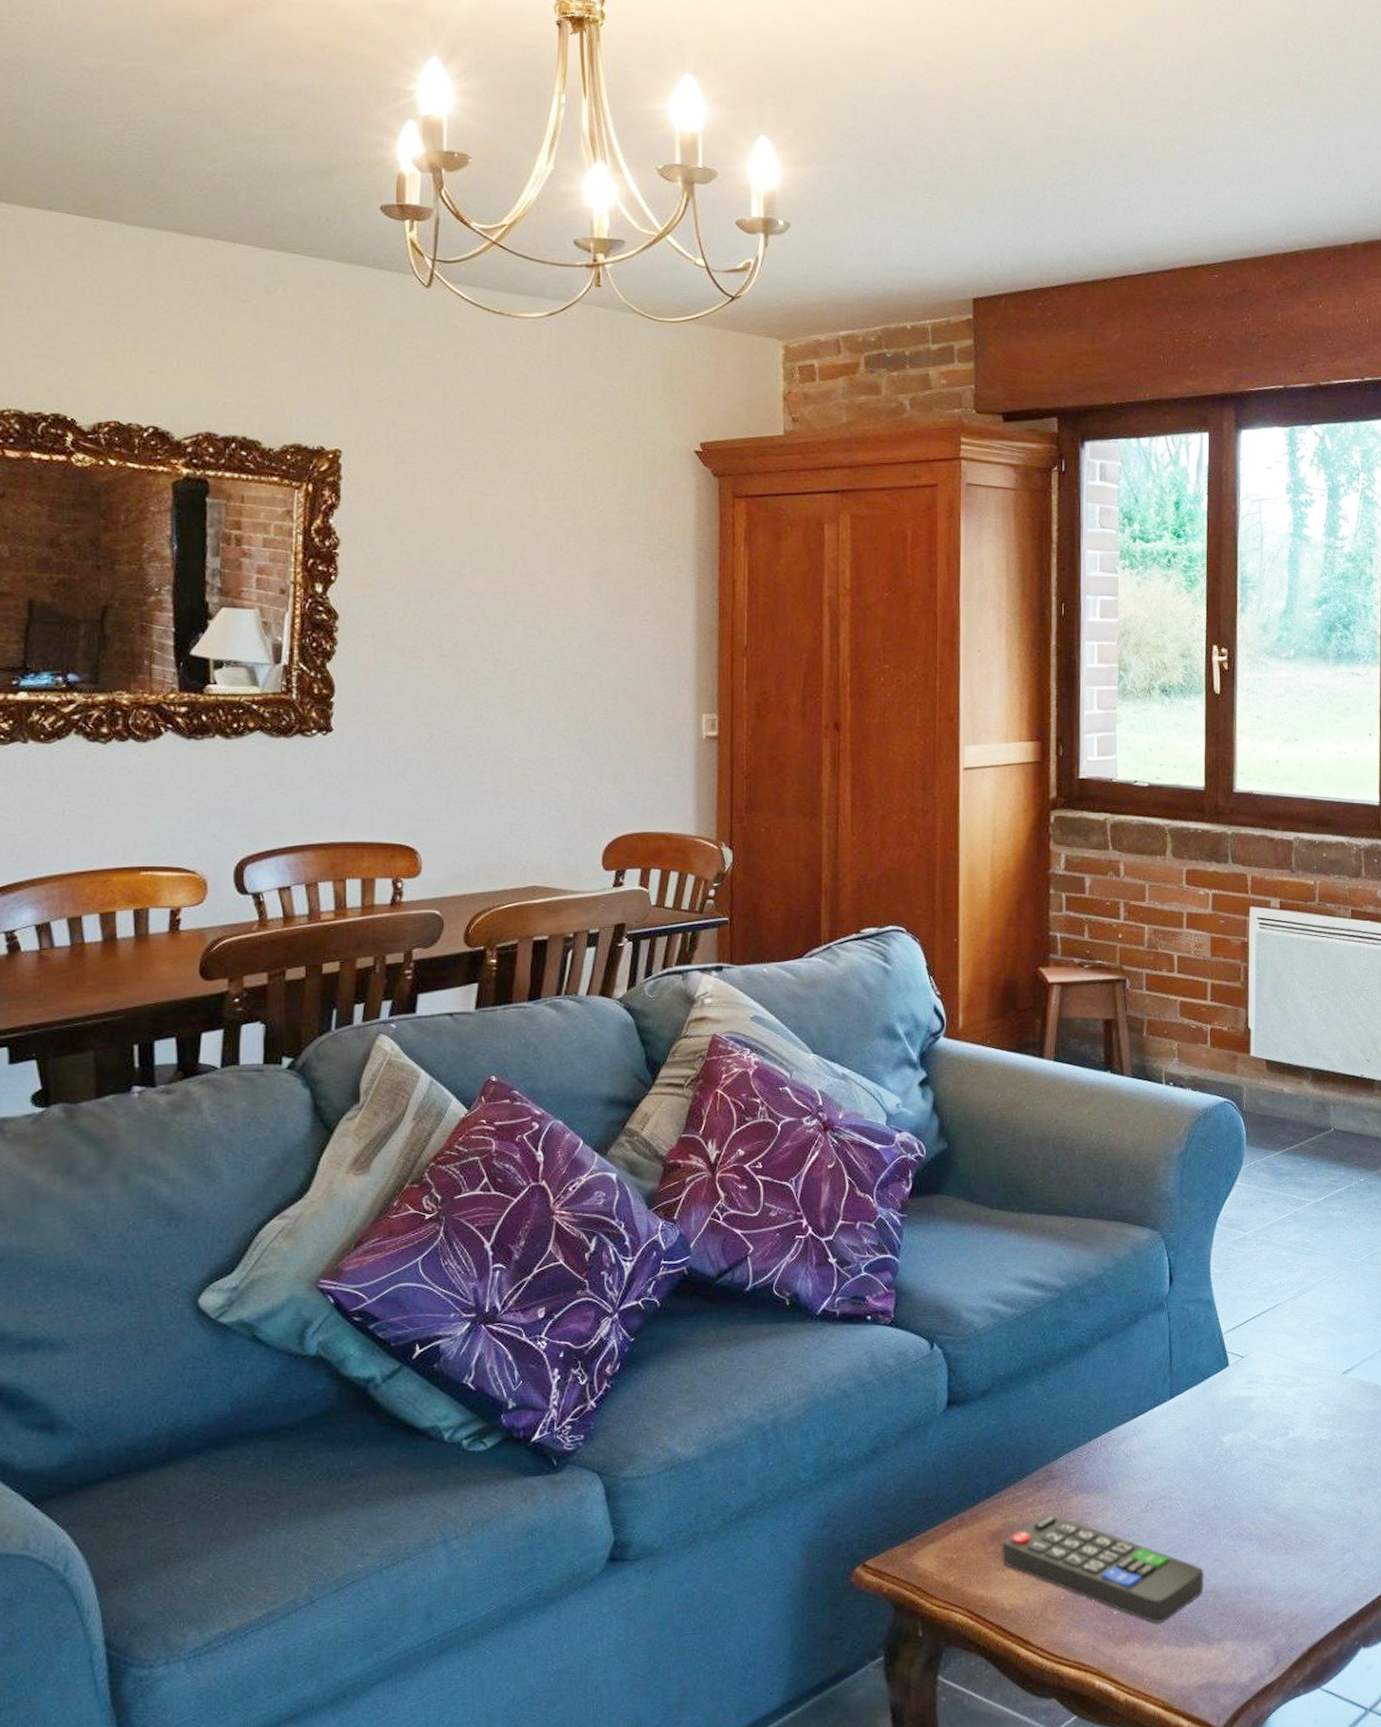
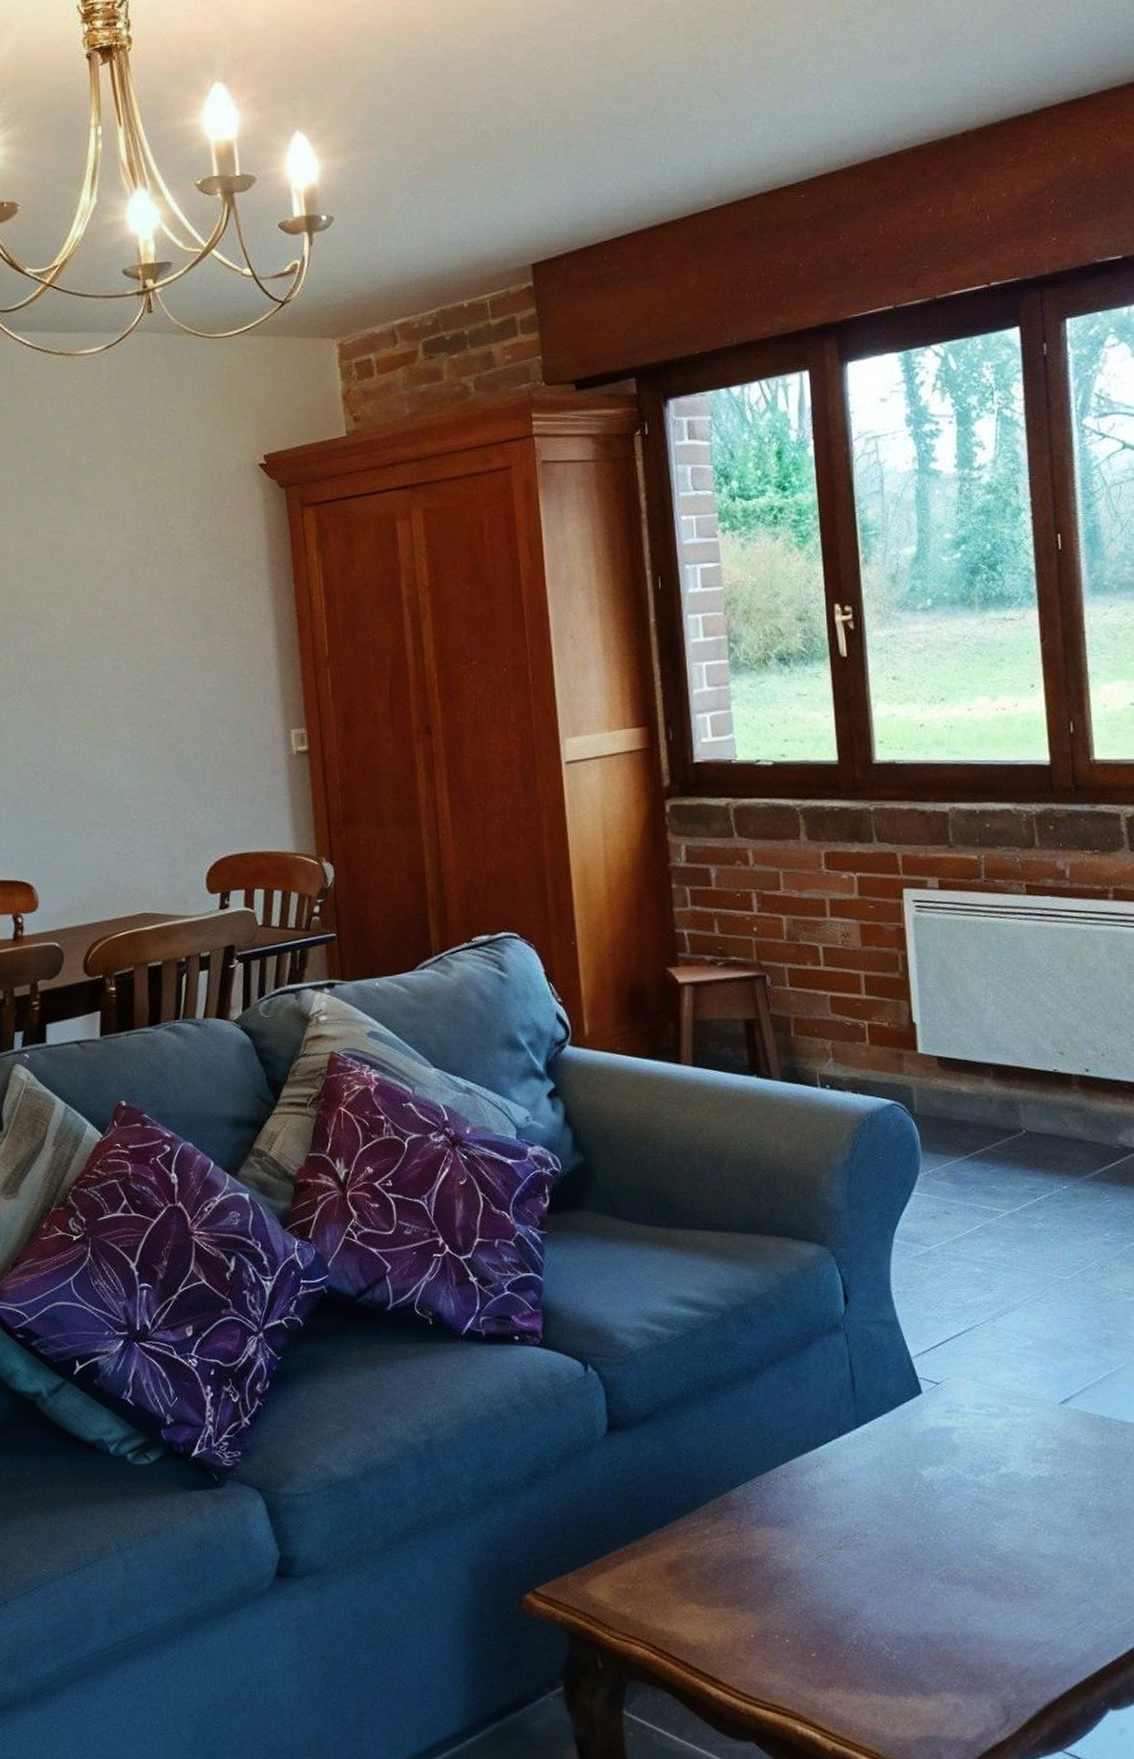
remote control: present [1001,1514,1204,1623] -> none [679,1547,914,1669]

